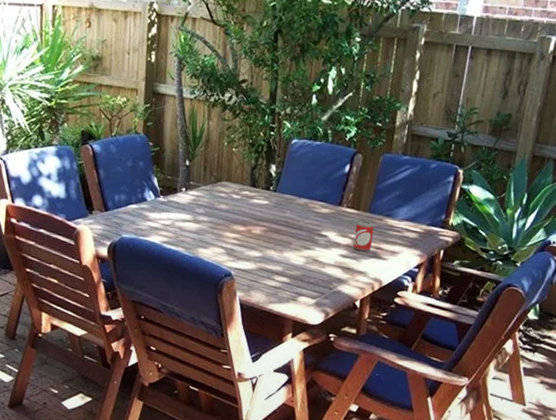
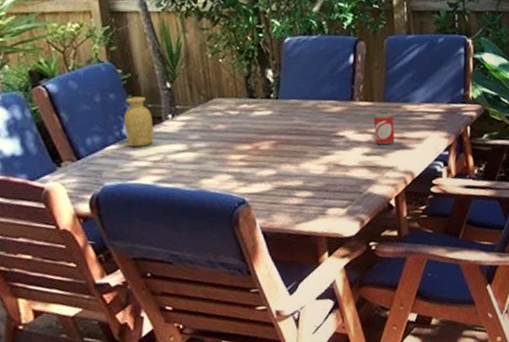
vase: none [145,167,170,211] -> present [123,96,154,148]

